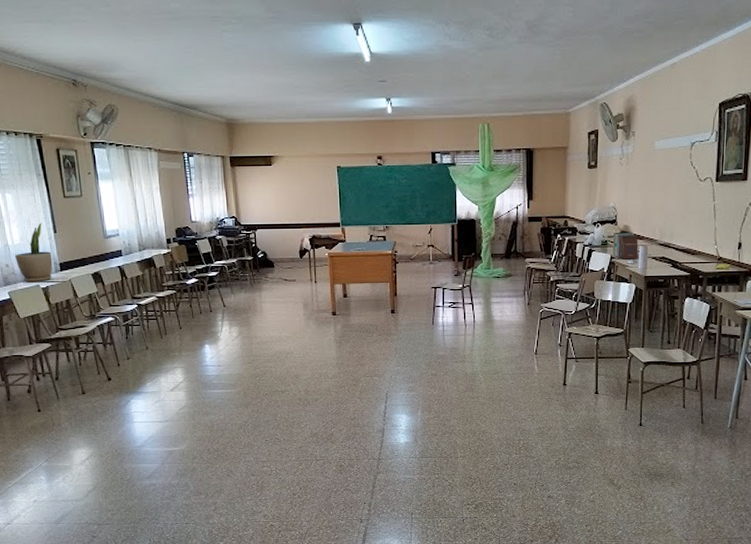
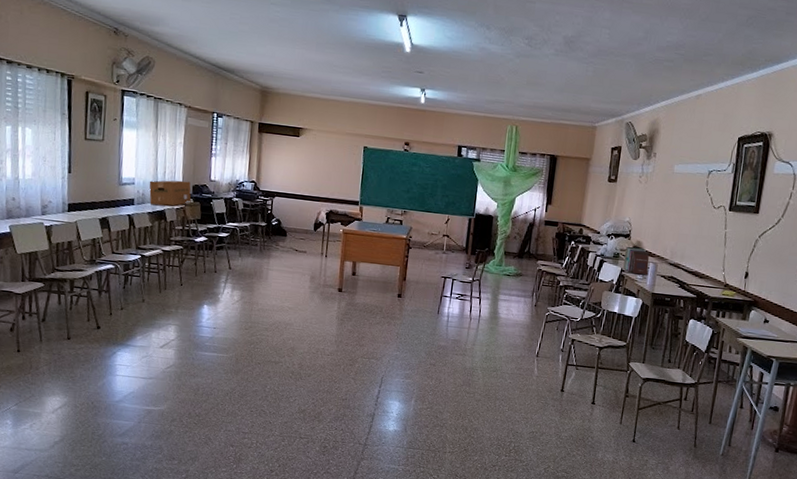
potted plant: present [14,222,53,283] -> none [23,161,62,220]
box: none [133,225,177,254] -> present [149,180,192,206]

